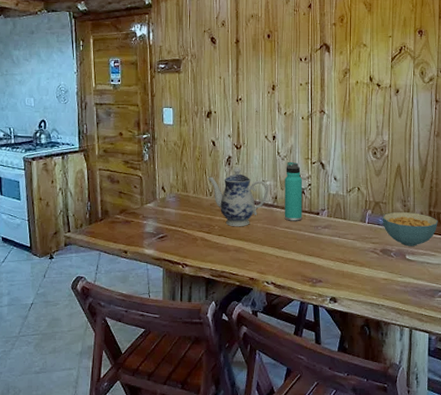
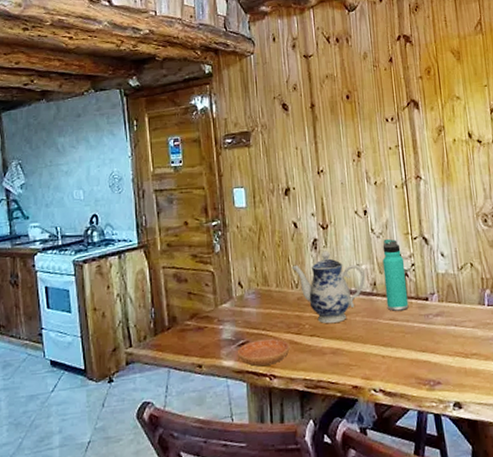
saucer: none [157,234,201,256] -> present [237,338,290,366]

